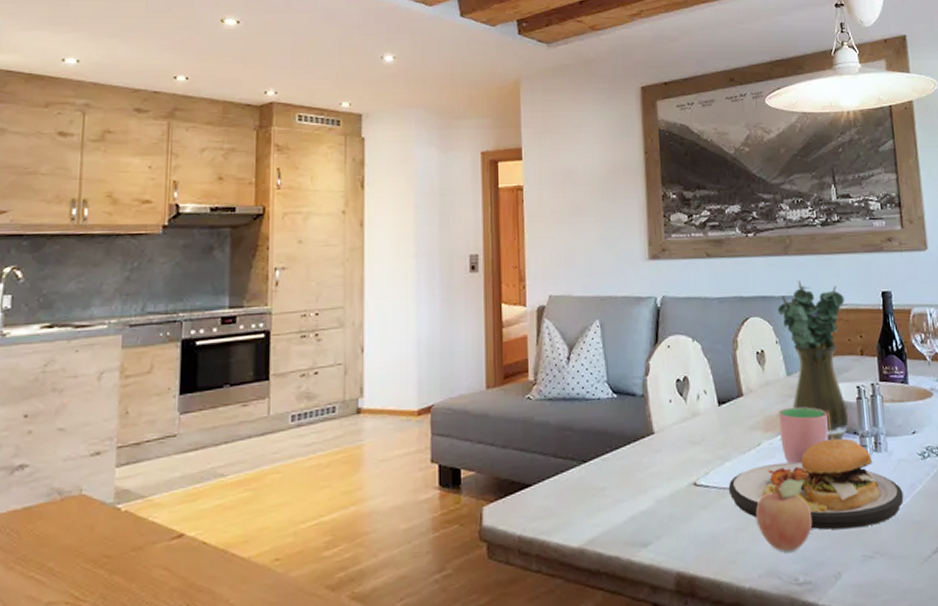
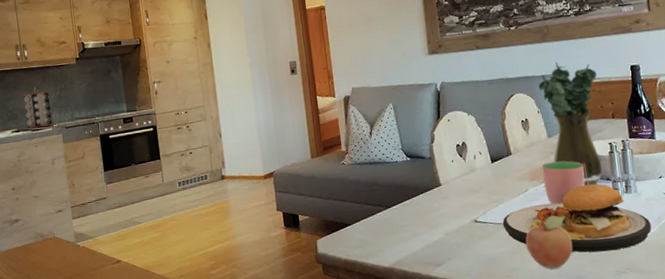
spice rack: none [65,261,117,324] -> present [21,86,56,129]

